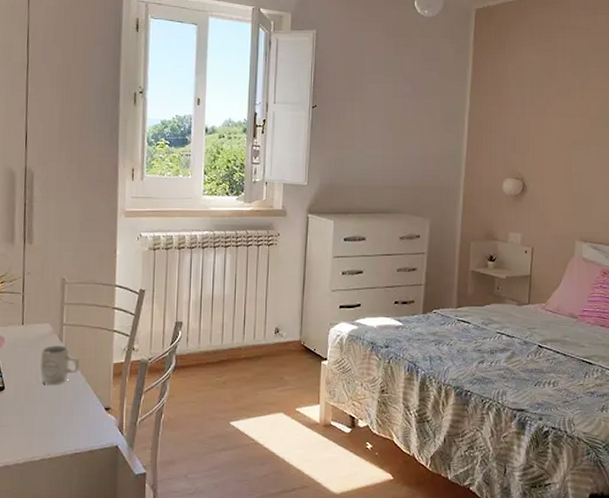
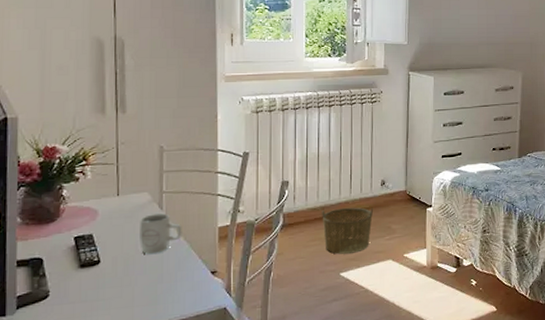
basket: none [214,354,265,402] -> present [322,207,373,254]

